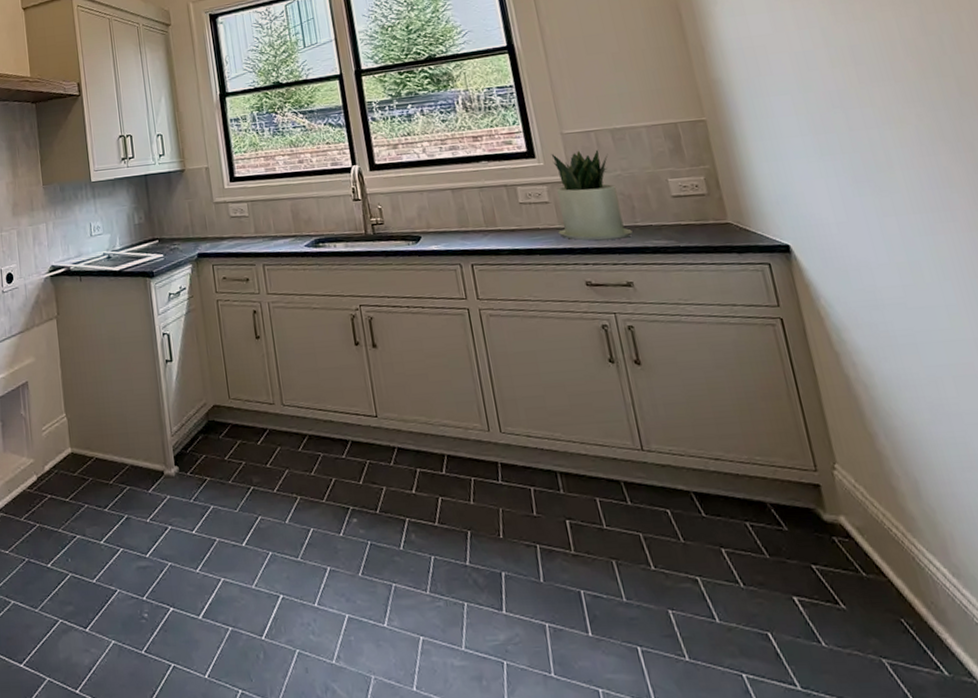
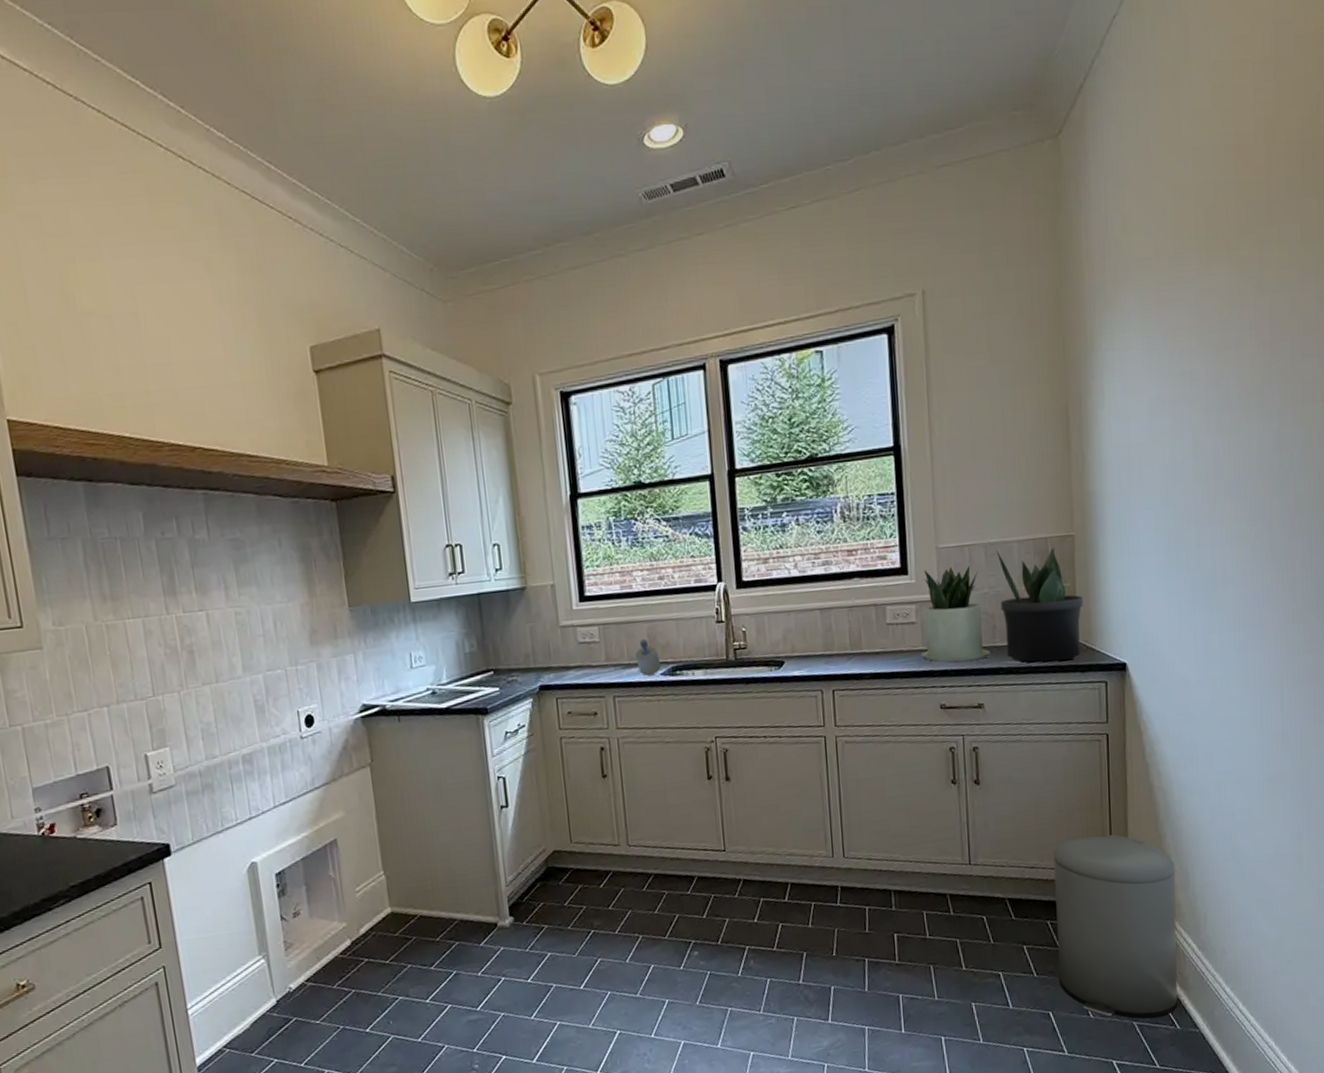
soap dispenser: none [281,214,305,247] -> present [635,639,661,676]
planter: none [624,132,734,244] -> present [996,547,1083,664]
pedal bin: none [739,428,940,658] -> present [1053,834,1178,1019]

